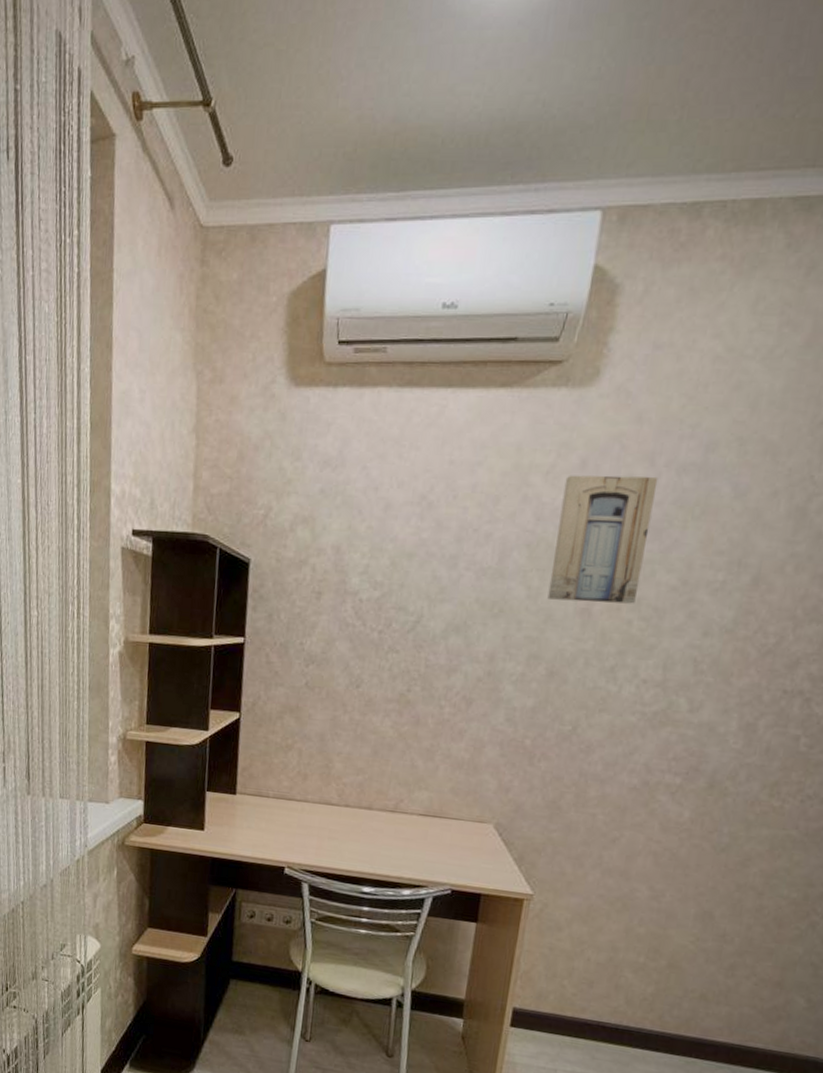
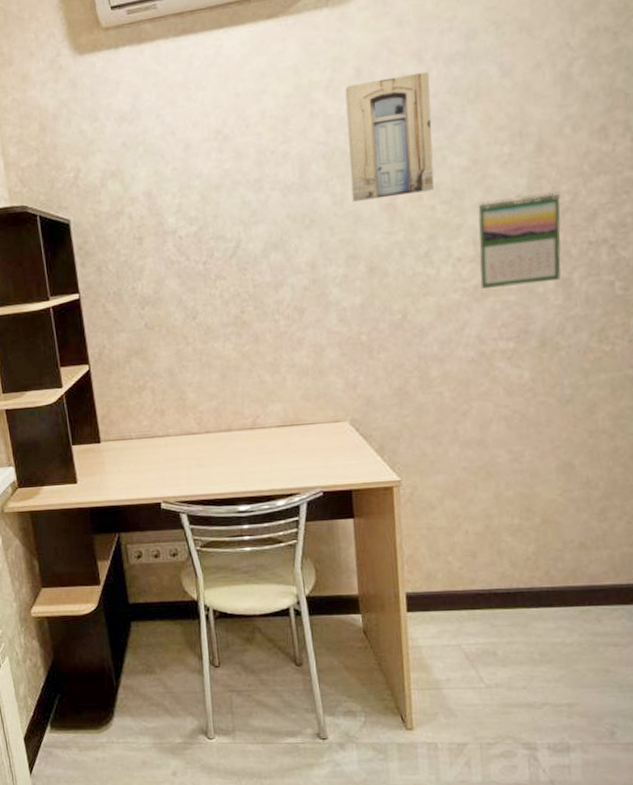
calendar: none [660,626,766,724] -> present [478,191,562,289]

